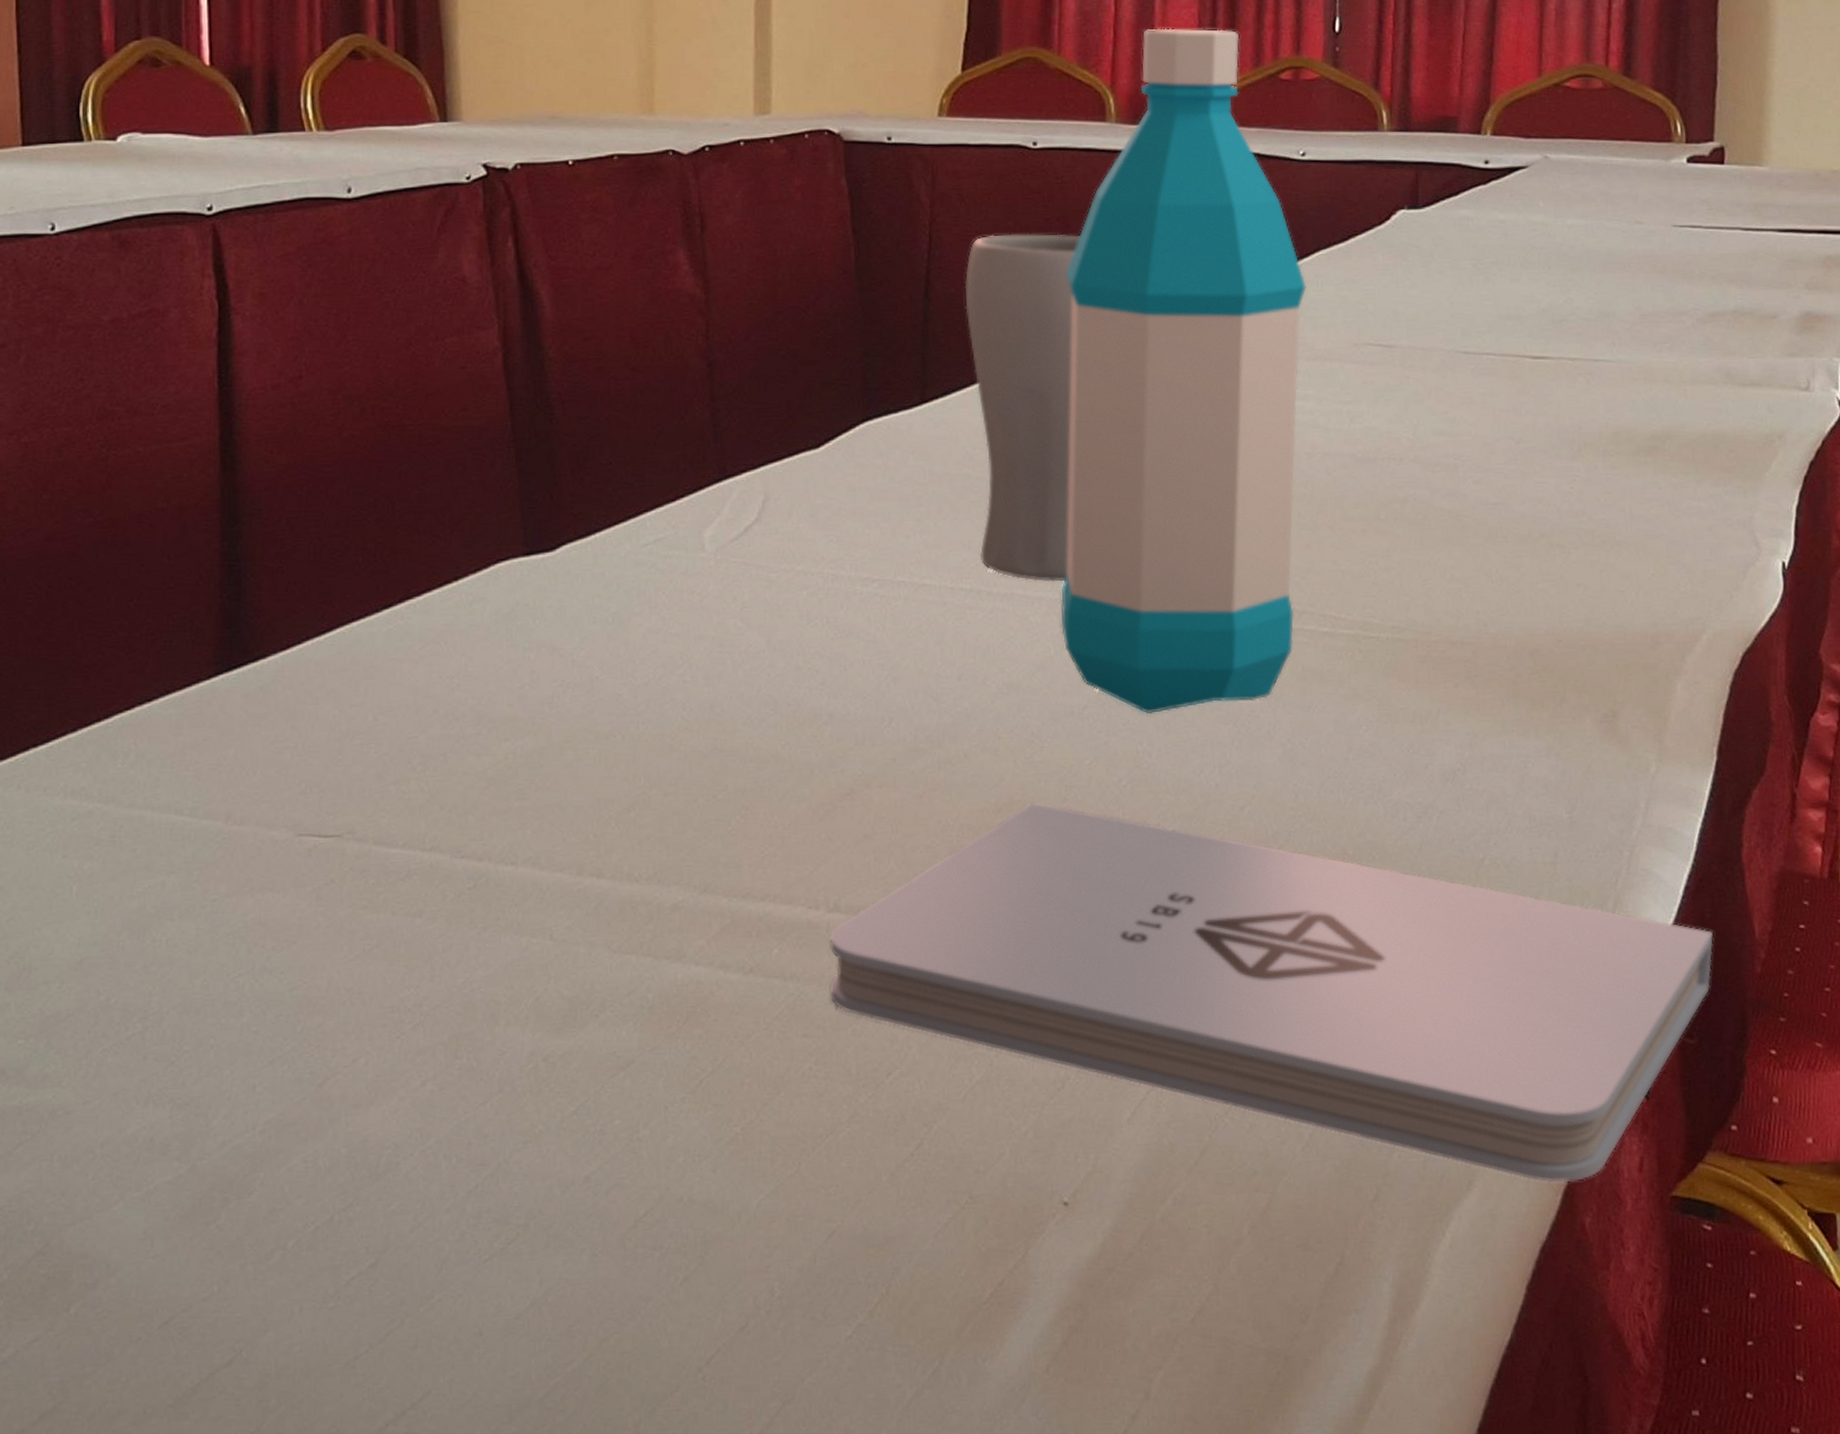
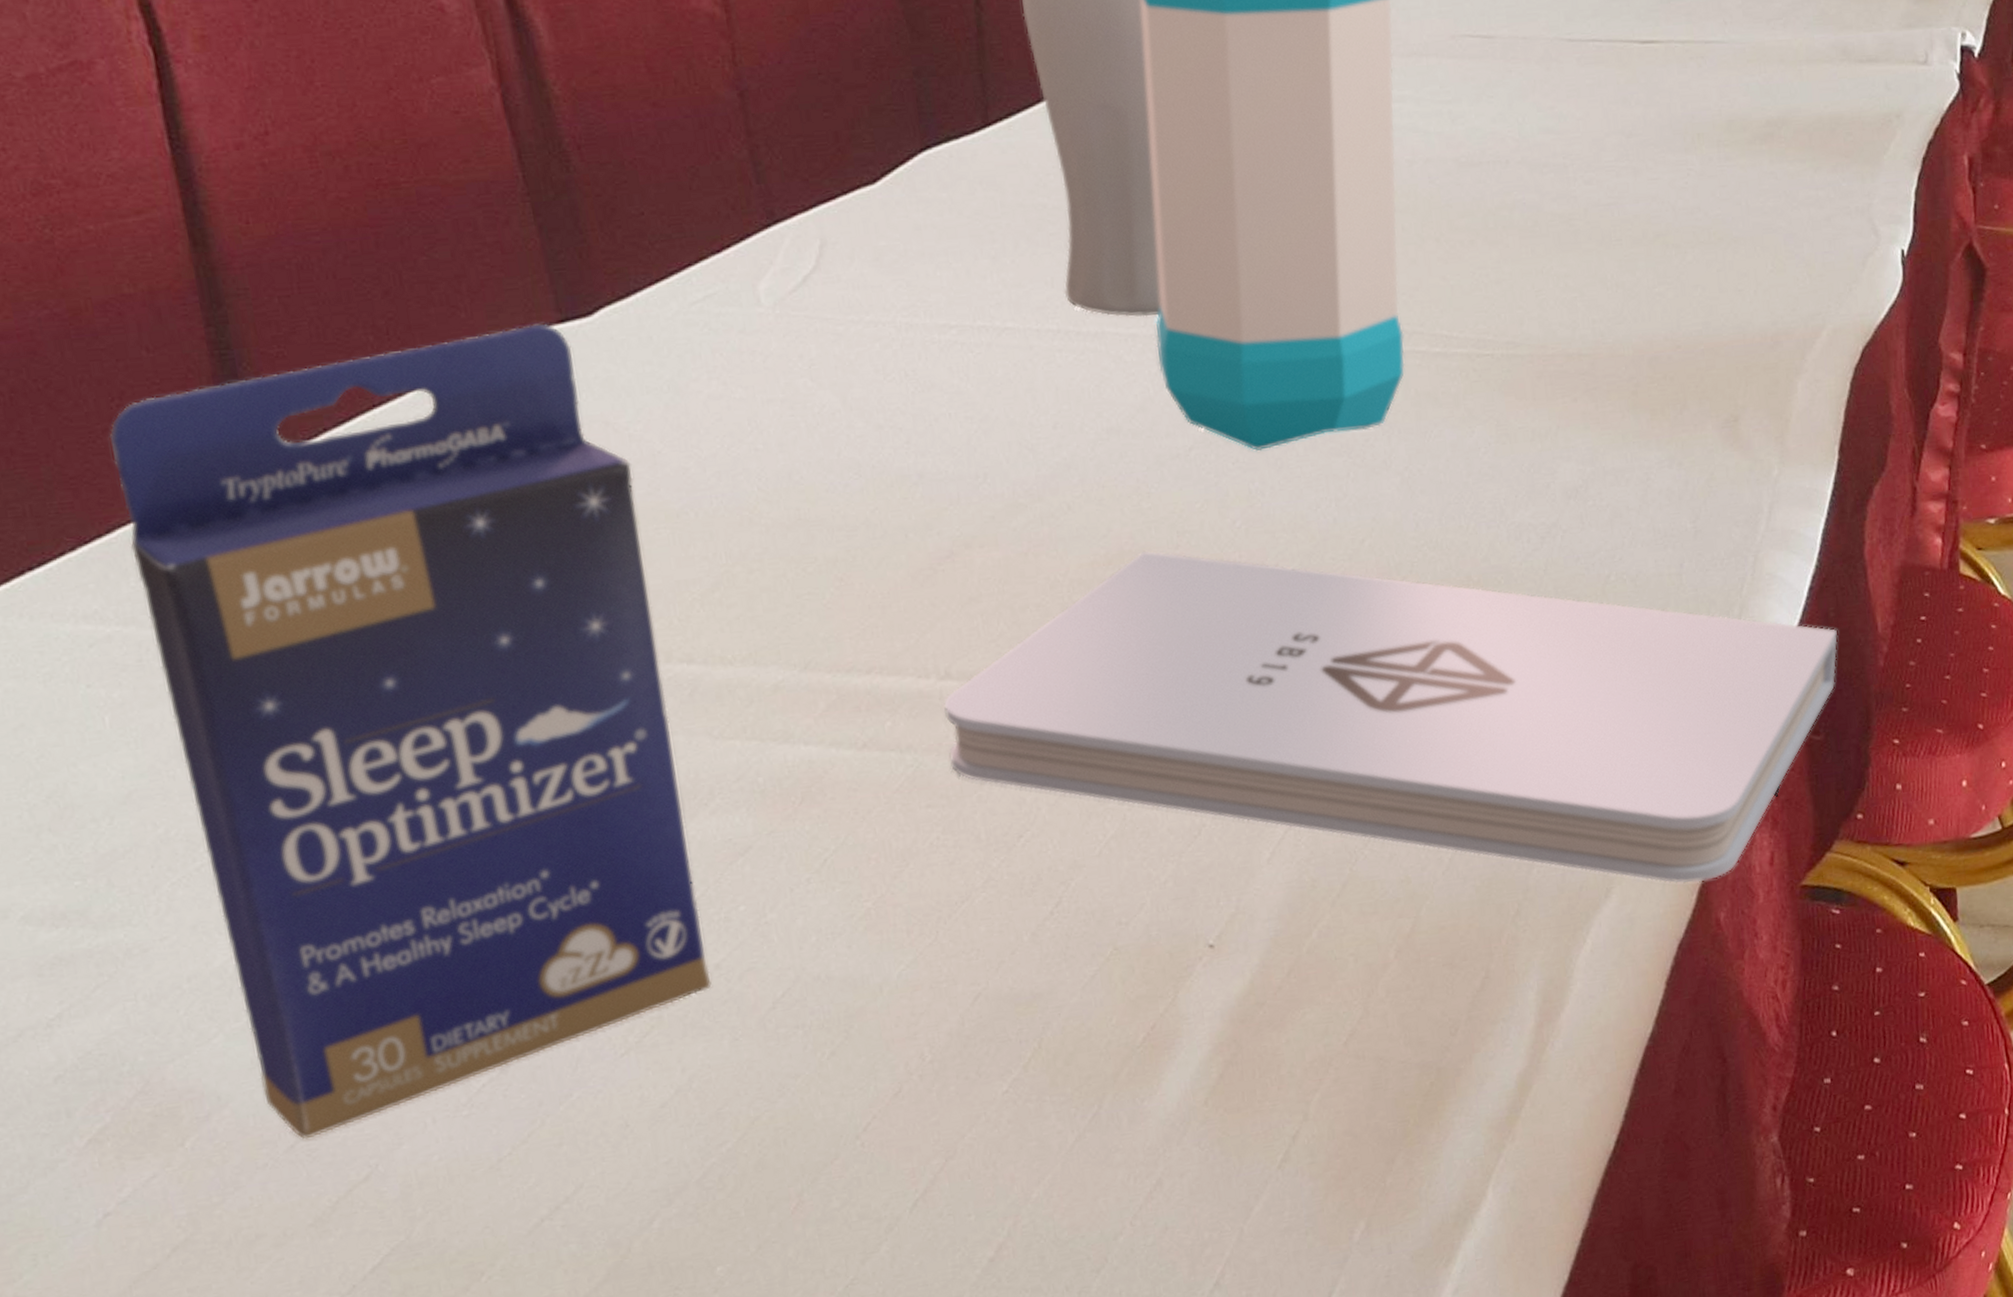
small box: none [122,555,579,1317] -> present [109,323,712,1140]

